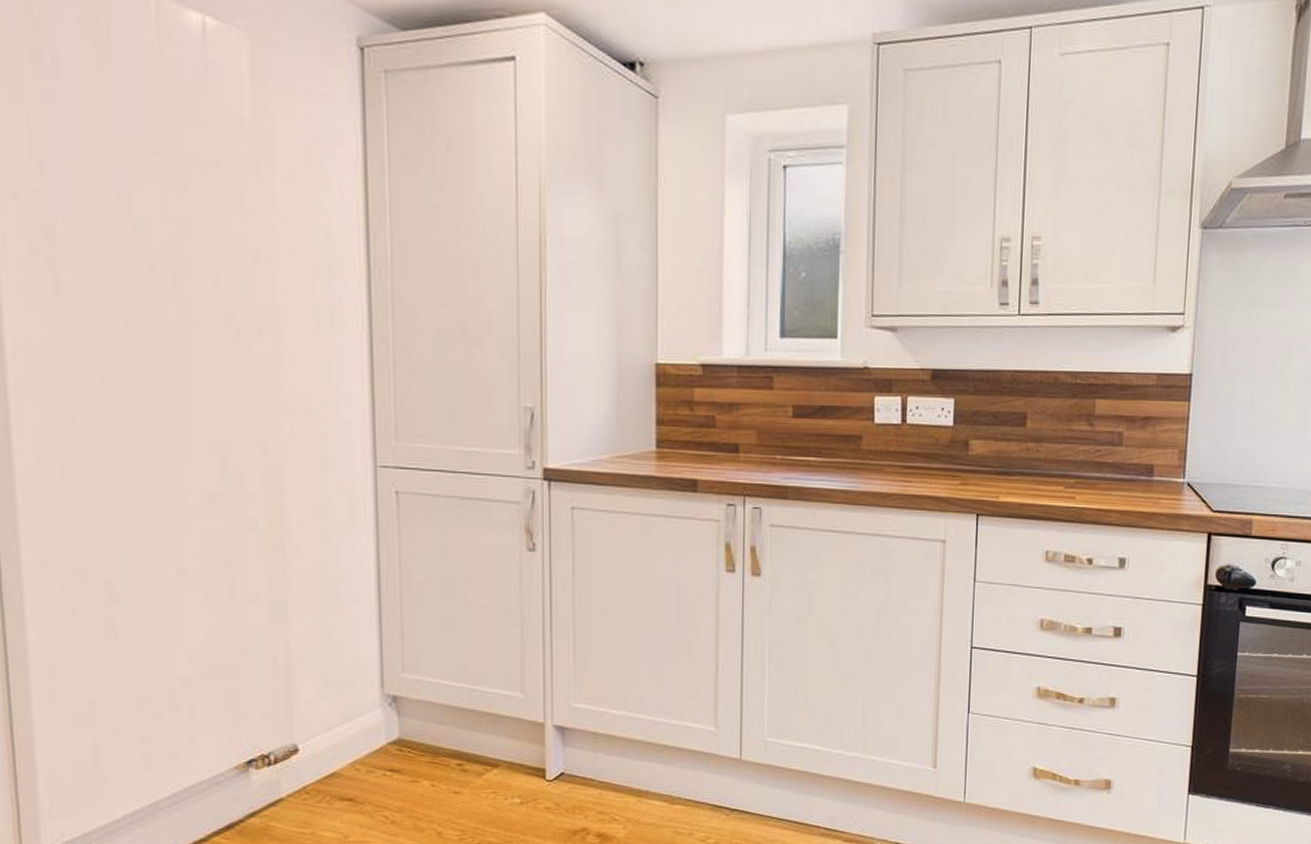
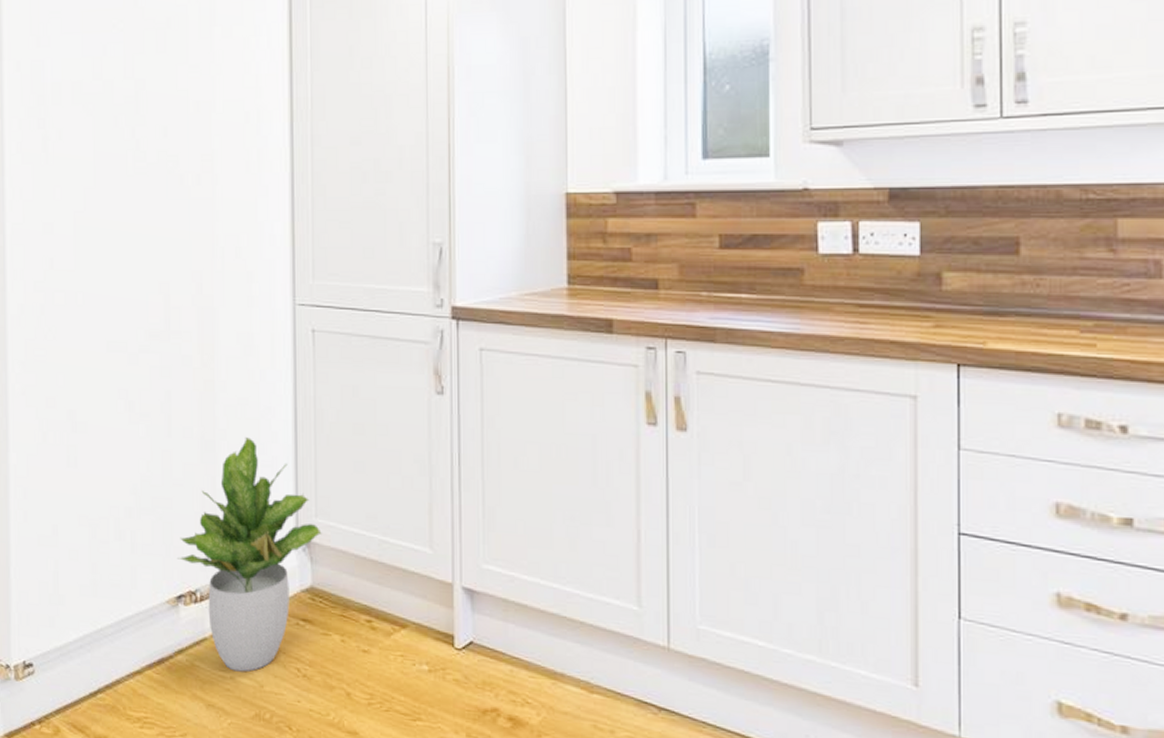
potted plant: none [246,600,409,827] -> present [178,437,322,672]

